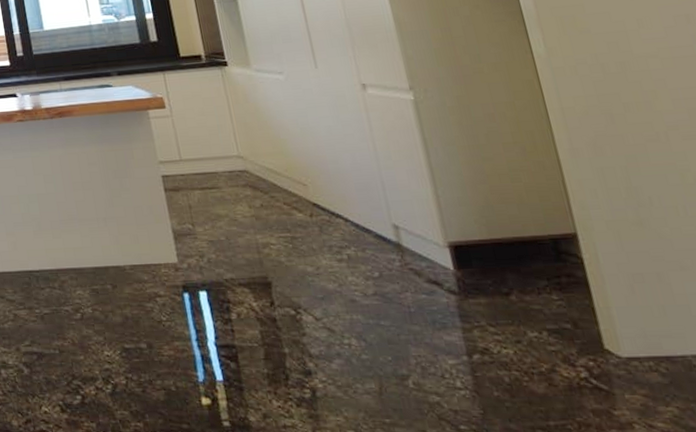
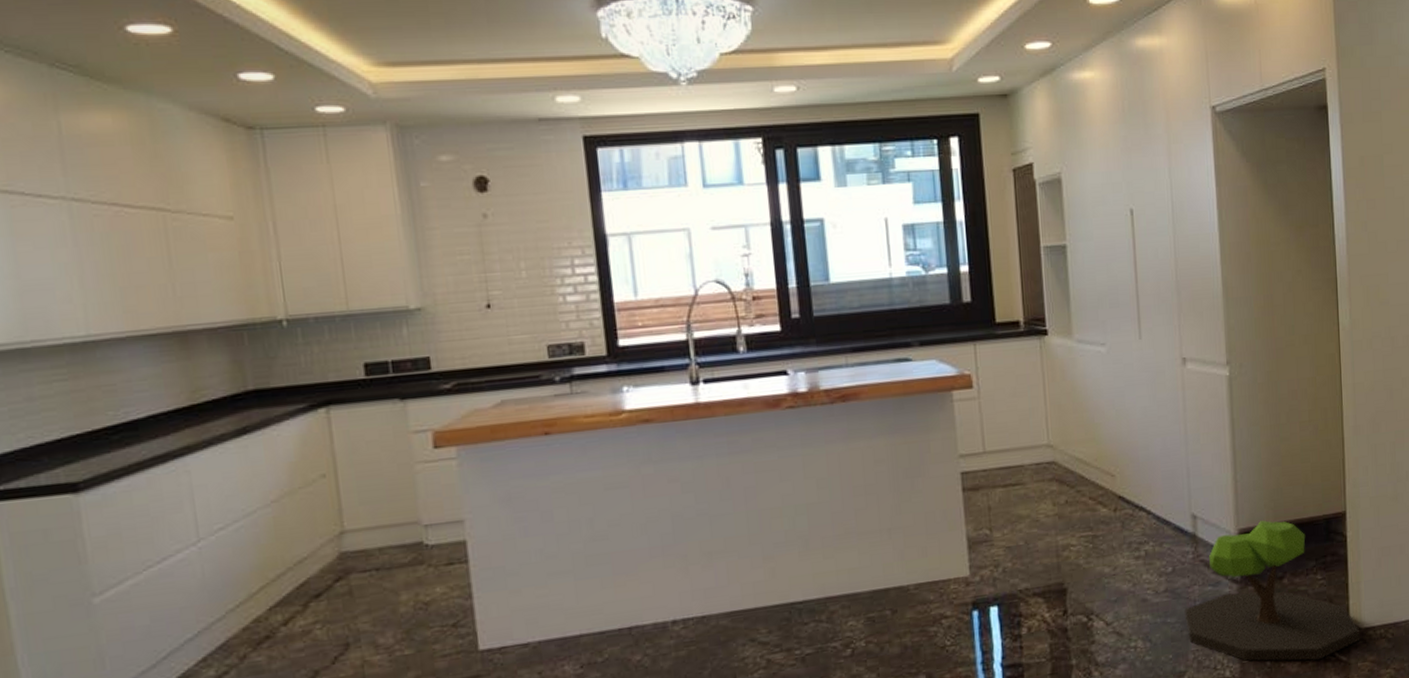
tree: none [398,235,623,385] -> present [1184,519,1360,661]

